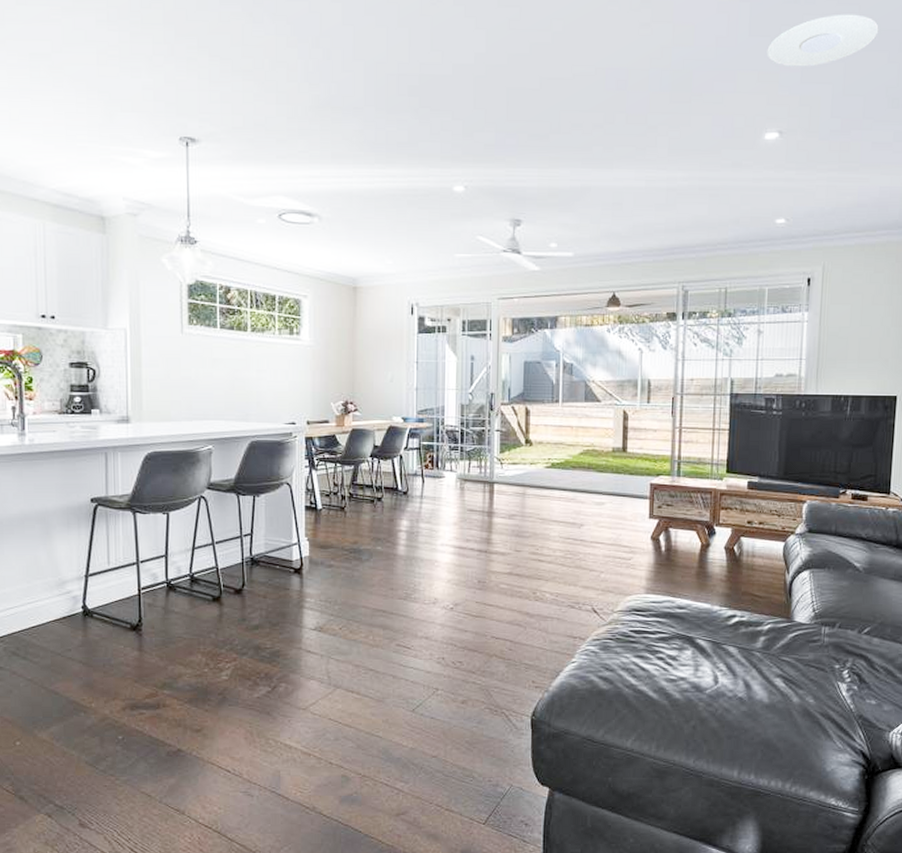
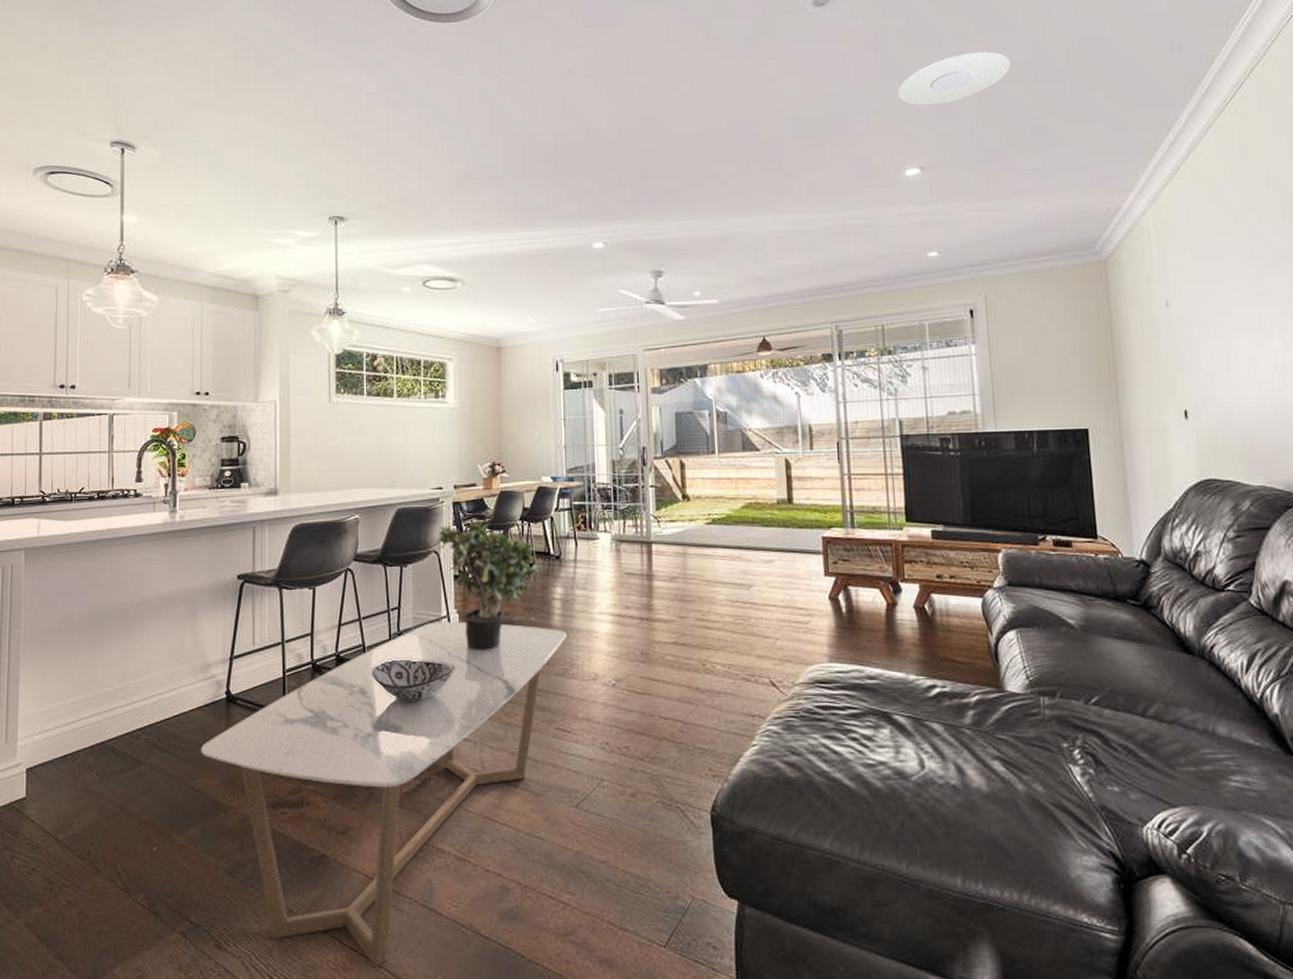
coffee table: none [58,548,410,841] -> present [200,621,567,967]
decorative bowl: none [224,580,305,620] -> present [371,659,456,703]
potted plant: none [287,455,386,575] -> present [435,520,538,650]

